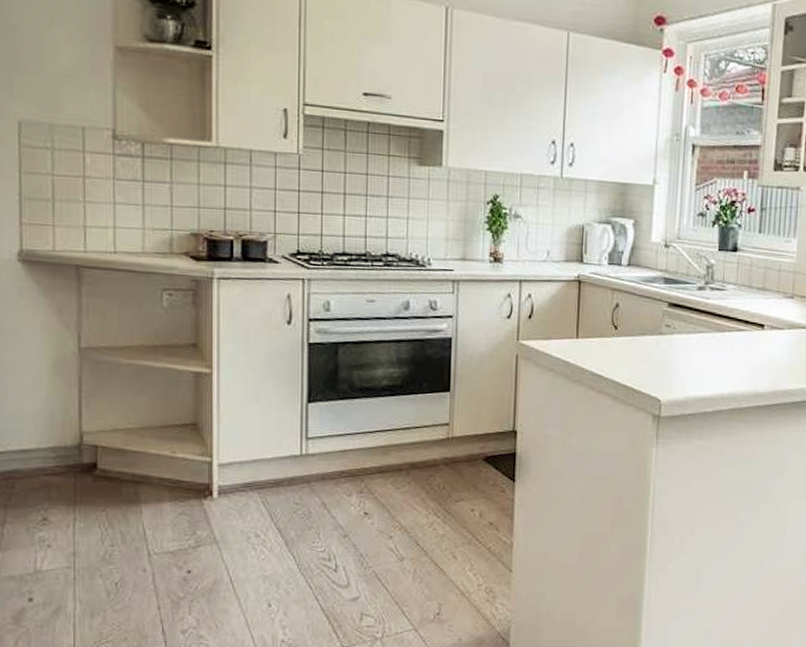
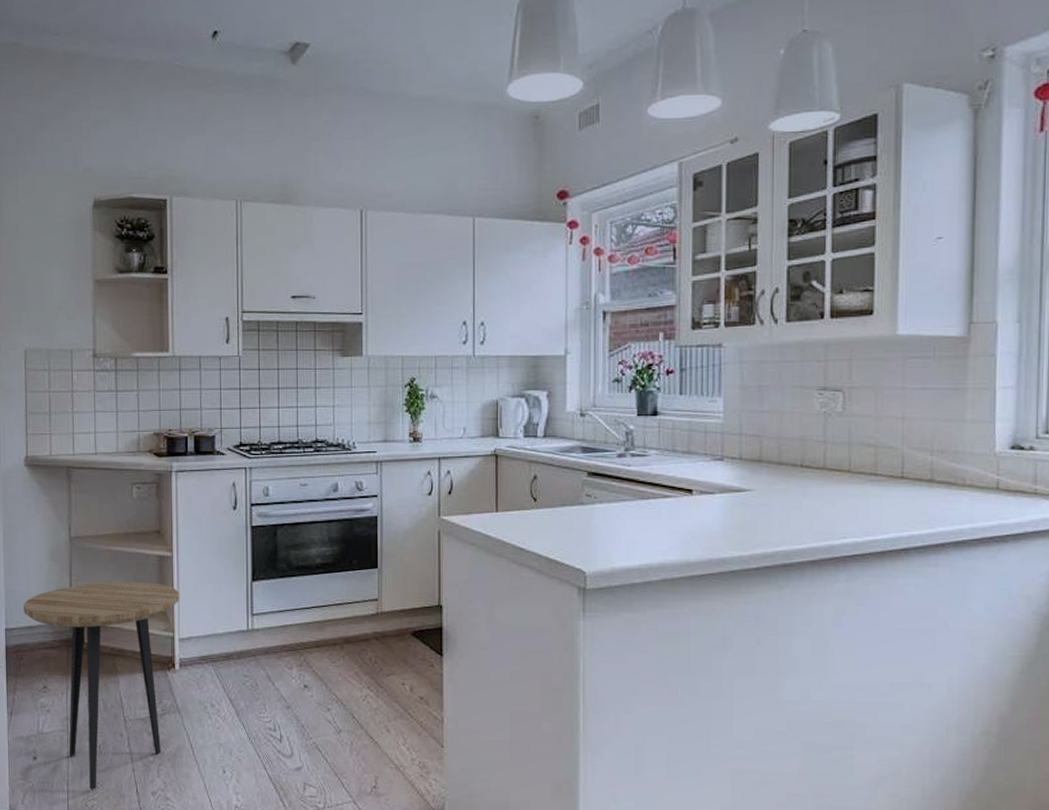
side table: none [16,399,220,633] -> present [23,581,179,791]

